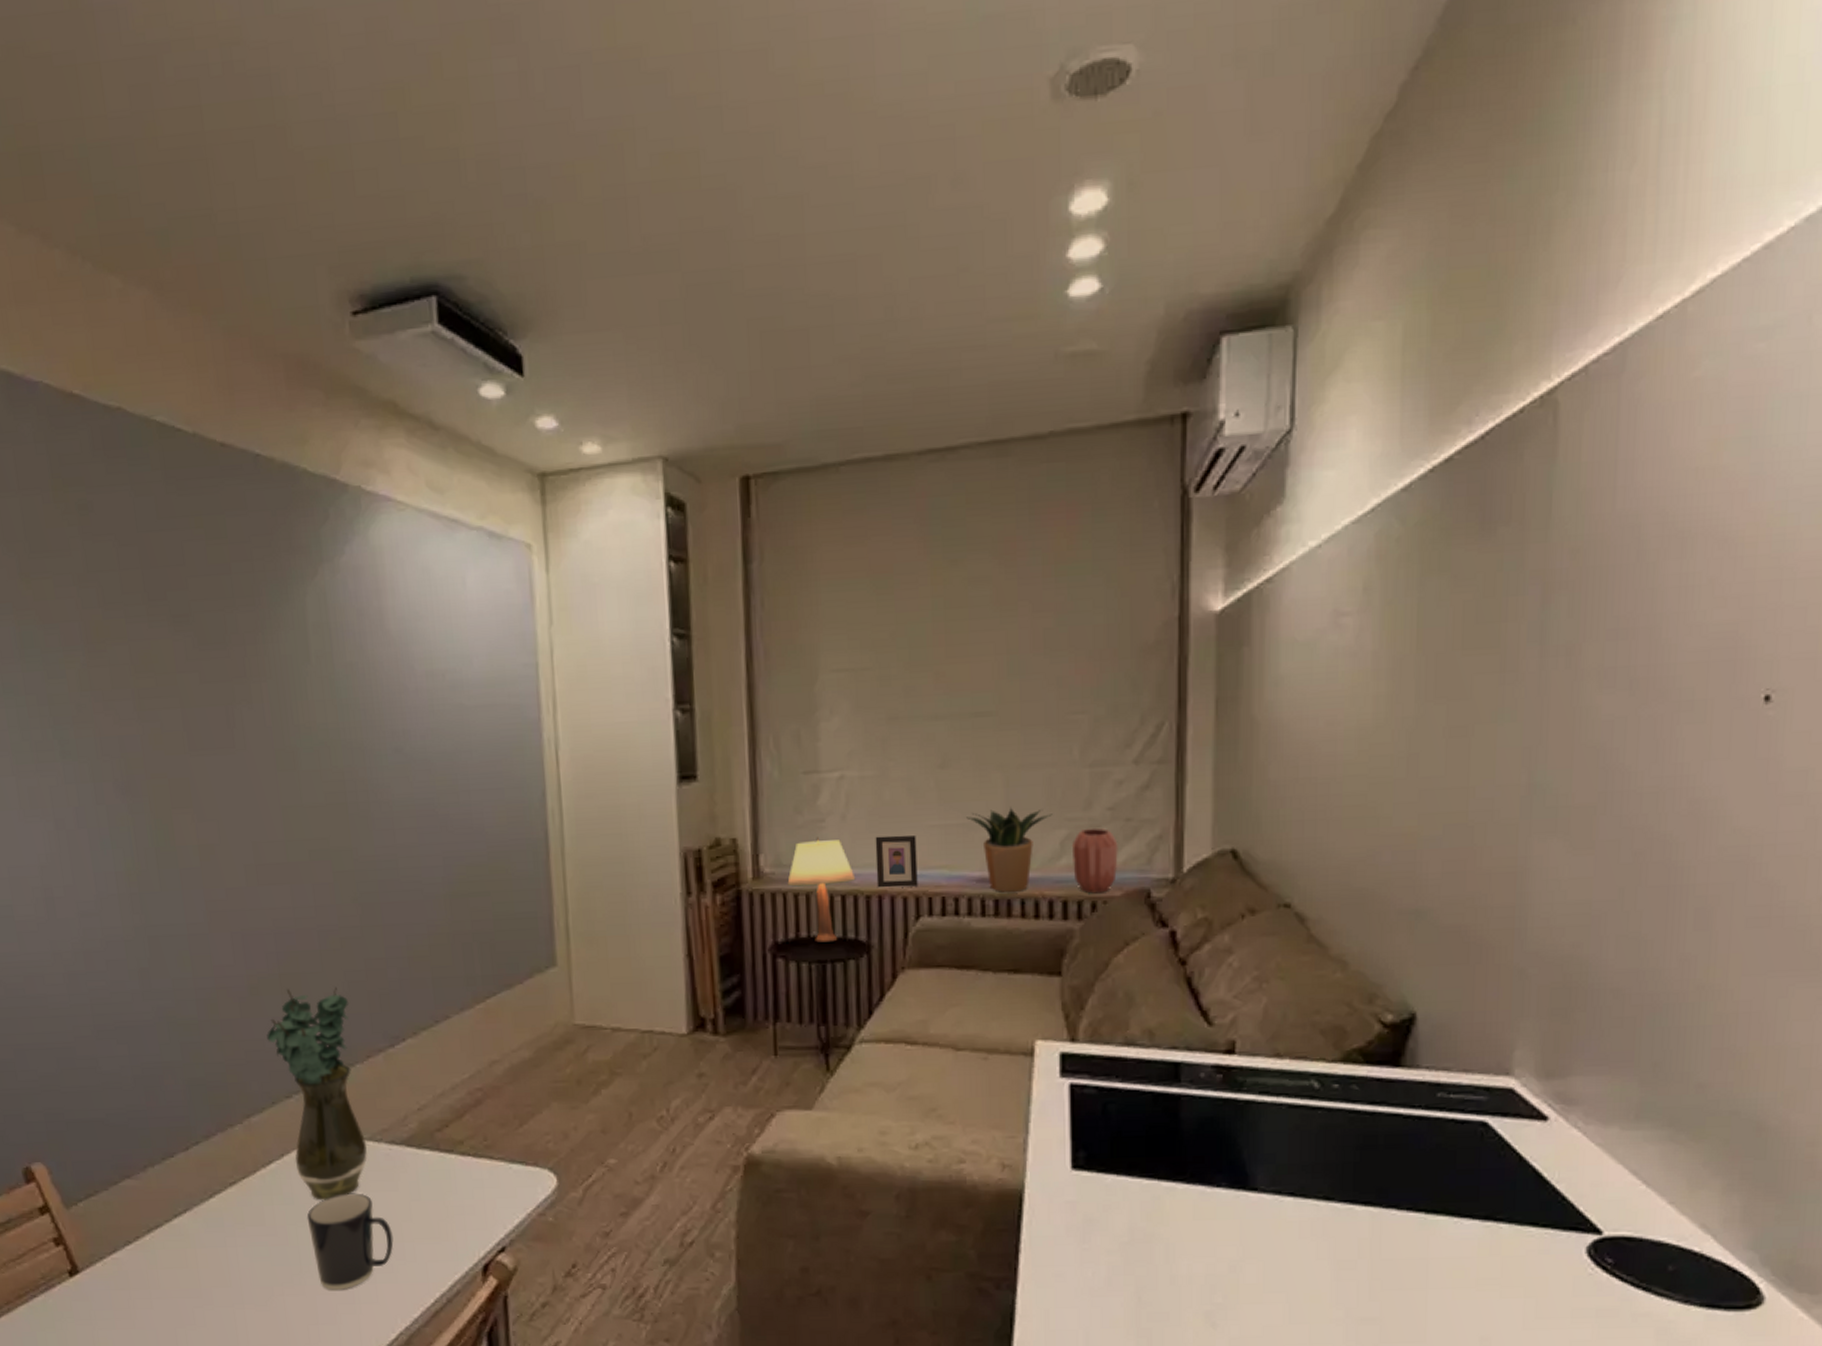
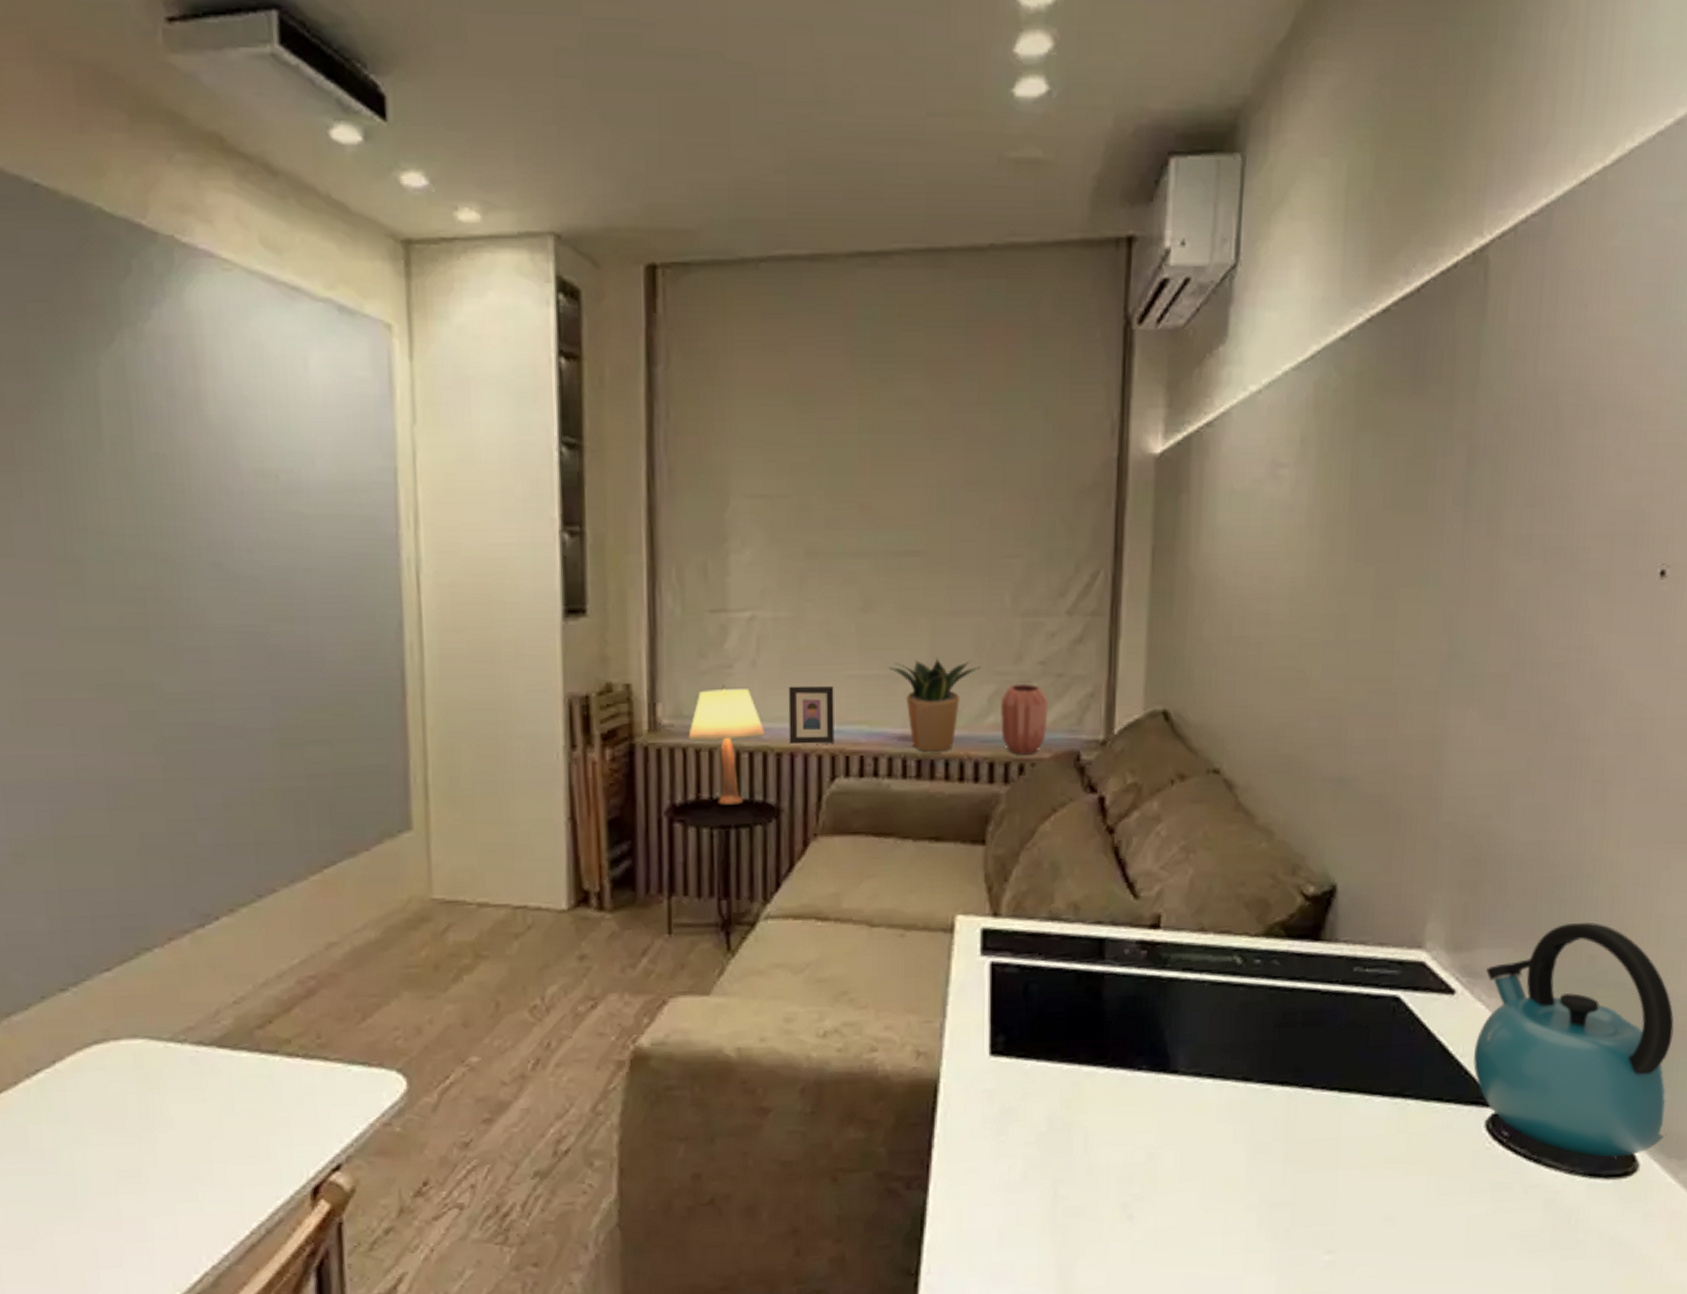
vase: present [266,987,368,1200] -> none [35,854,167,1116]
mug: present [306,1193,394,1290] -> none [85,1105,199,1226]
kettle: none [1570,1051,1800,1290] -> present [1472,922,1674,1158]

